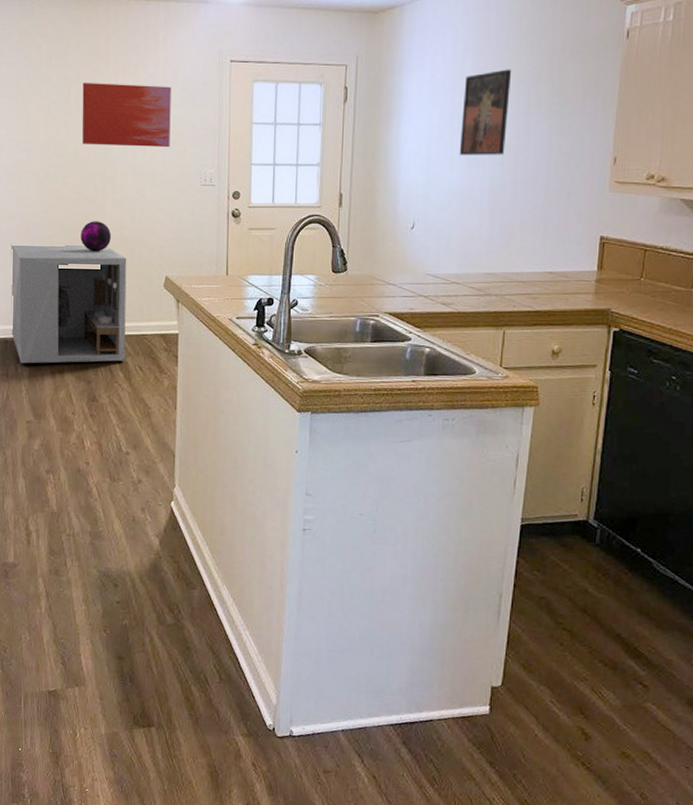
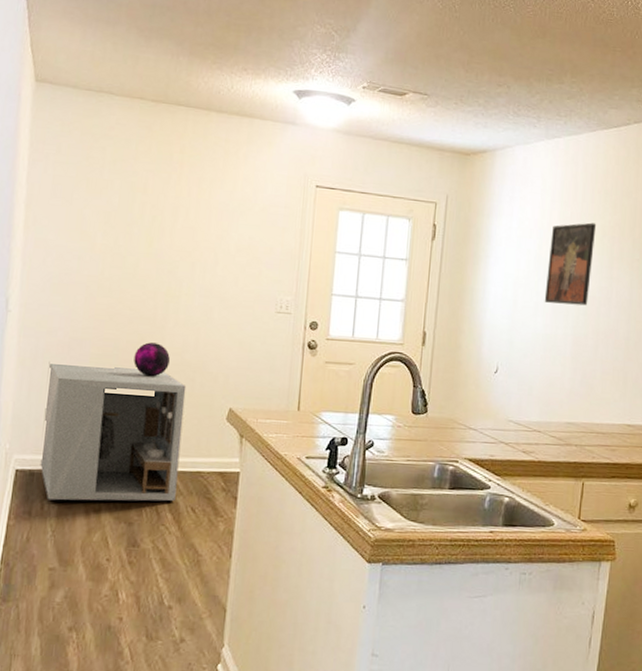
wall art: present [82,82,171,148] -> none [145,191,250,270]

